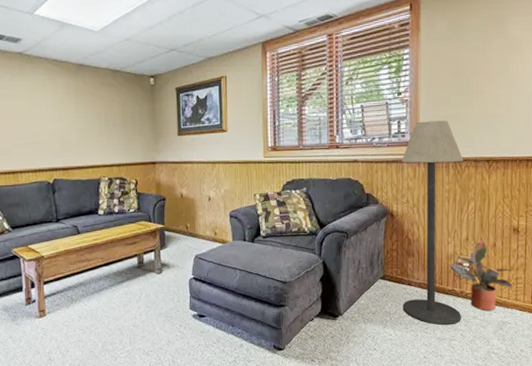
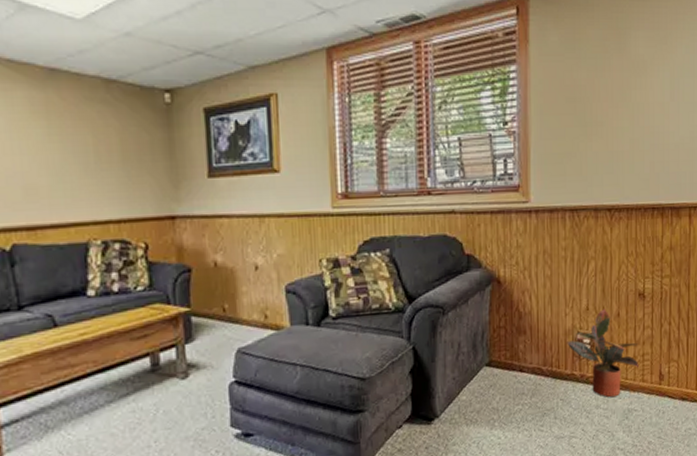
floor lamp: present [401,120,463,326] -> none [509,158,582,420]

